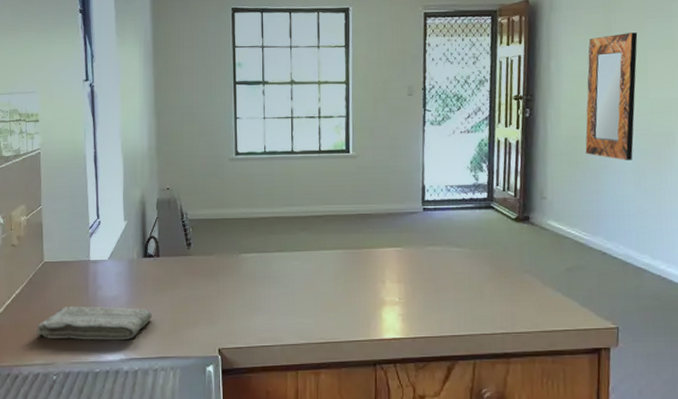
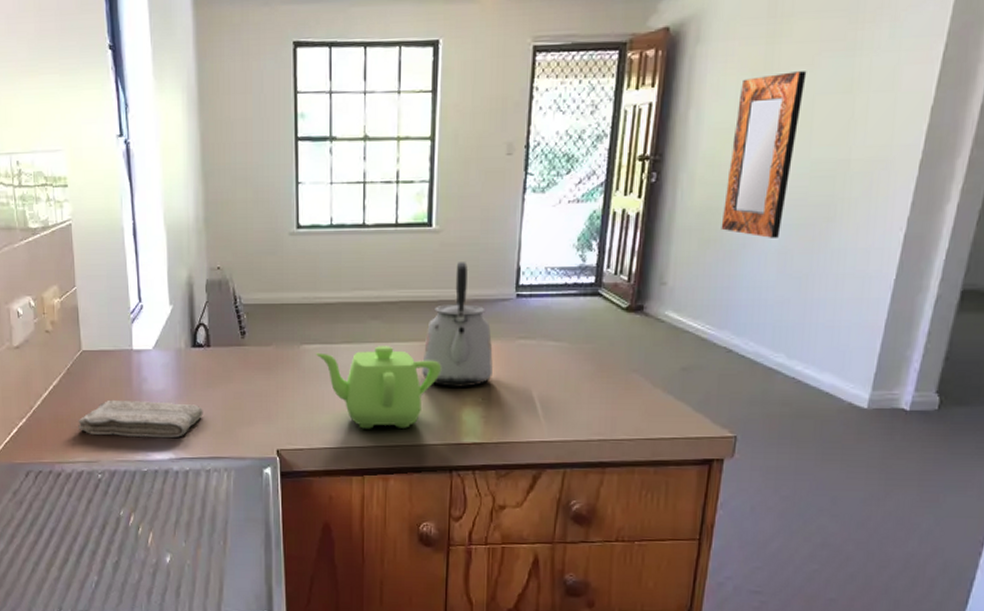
teapot: none [252,253,363,328] -> present [315,346,442,429]
kettle: none [346,182,407,289] -> present [422,262,493,387]

